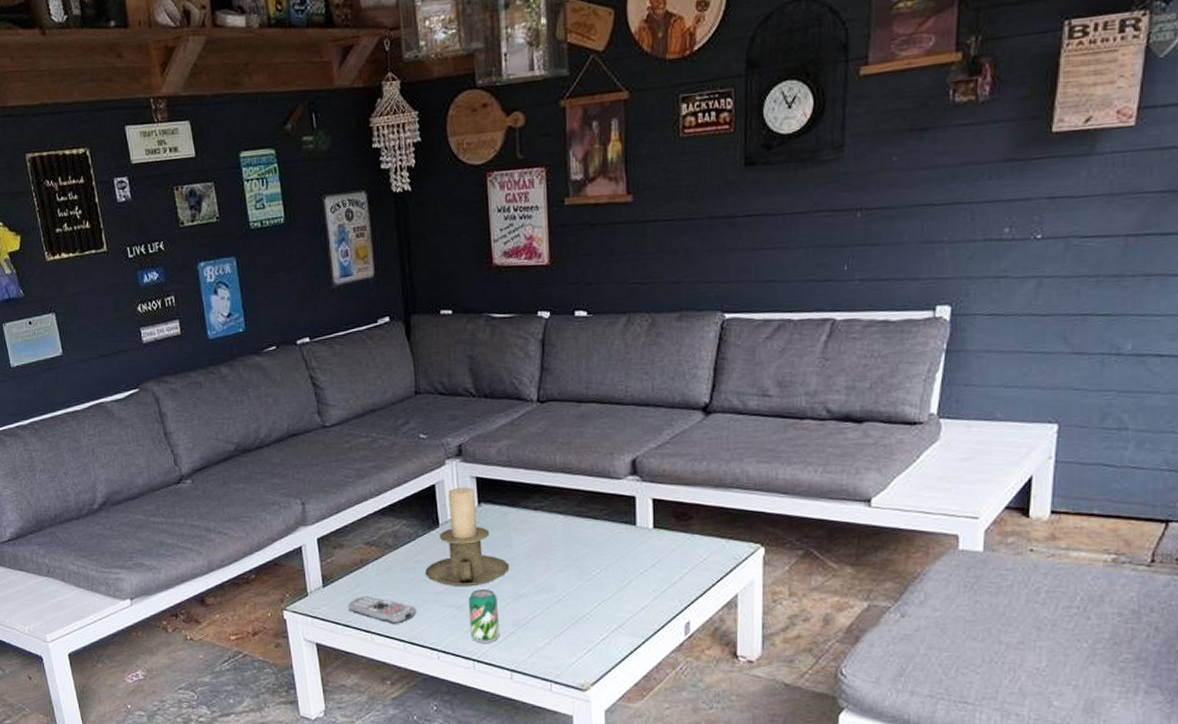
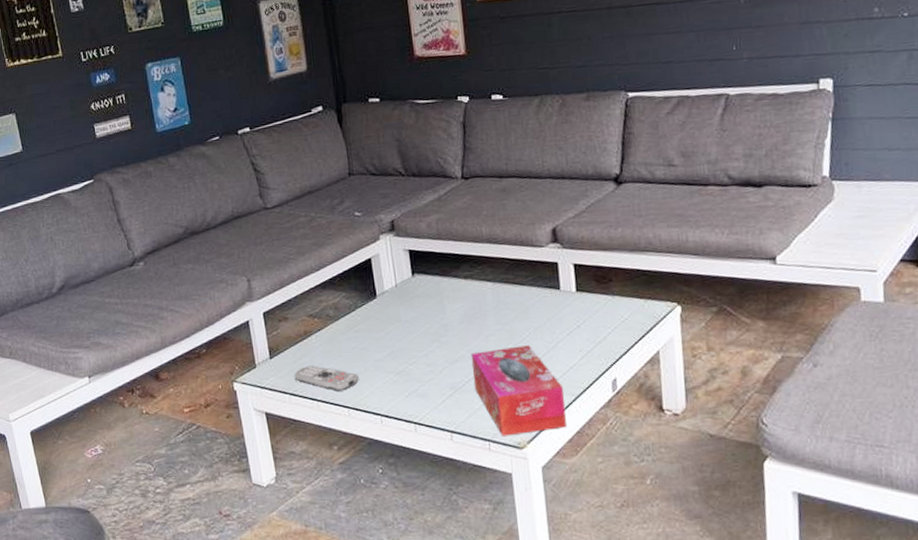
candle holder: present [425,487,510,587] -> none [365,259,445,354]
beverage can: present [468,589,500,644] -> none [407,355,439,407]
tissue box: none [536,583,633,677] -> present [471,345,566,436]

